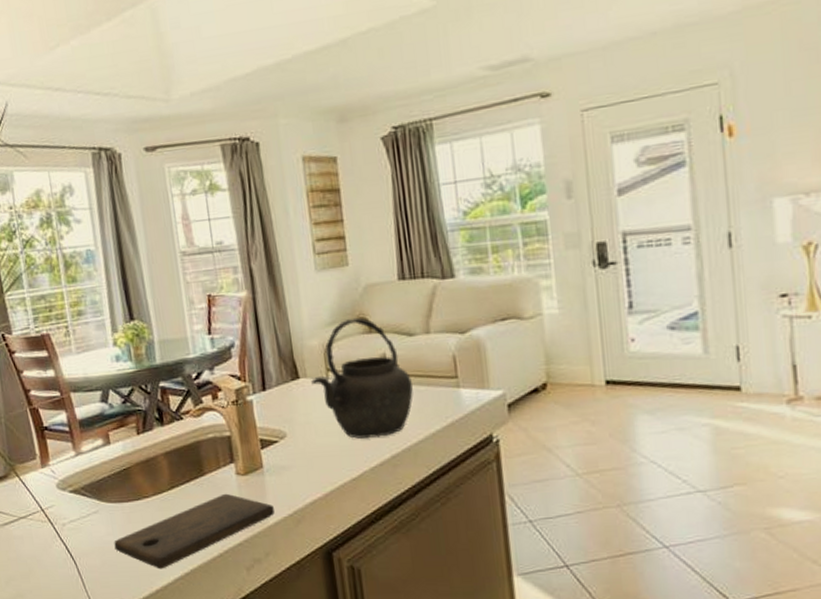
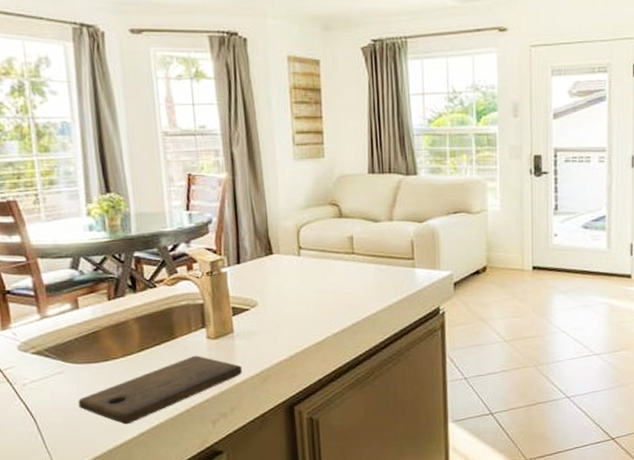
kettle: present [311,317,413,439] -> none [284,203,375,308]

